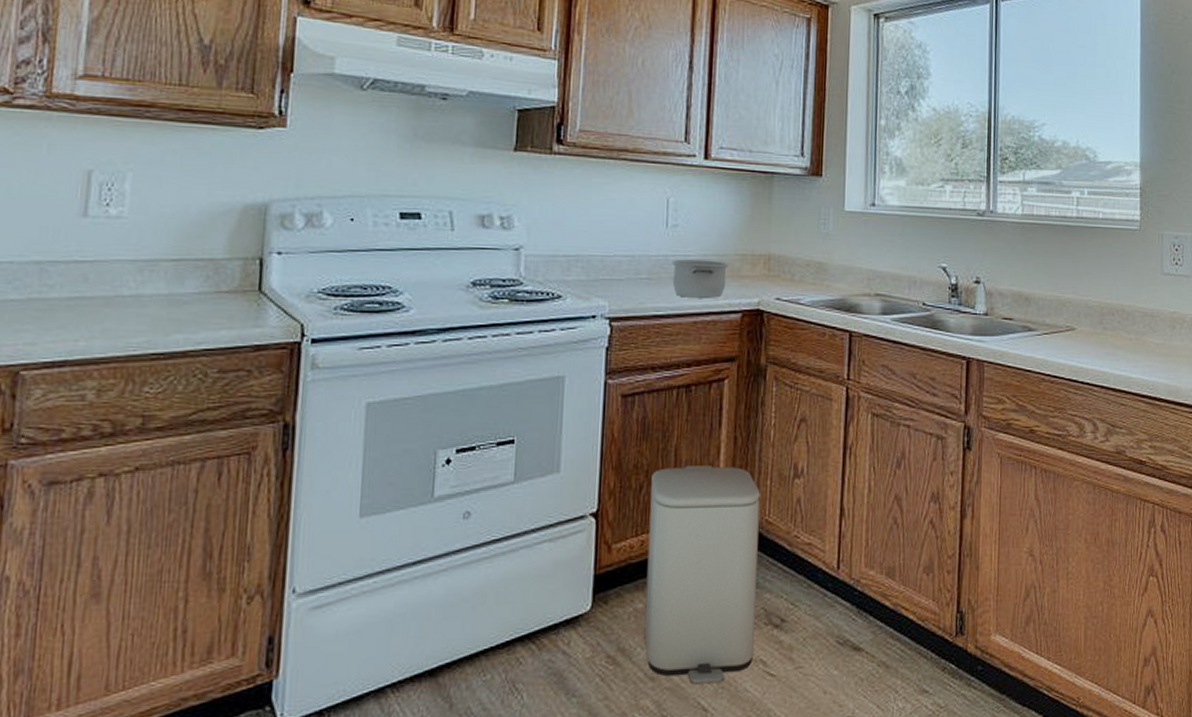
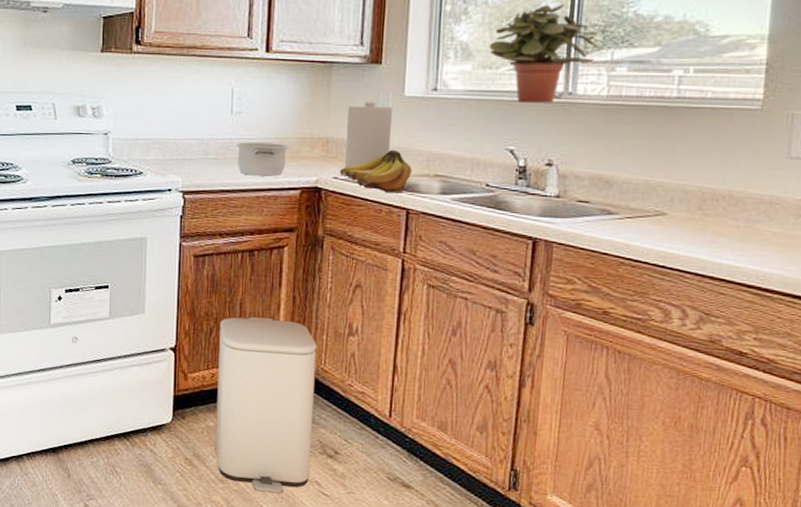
fruit: none [782,267,854,315] -> present [339,149,413,193]
paper towel holder: none [788,216,834,288] -> present [345,102,393,168]
potted plant: none [920,124,1013,221] -> present [489,3,600,103]

